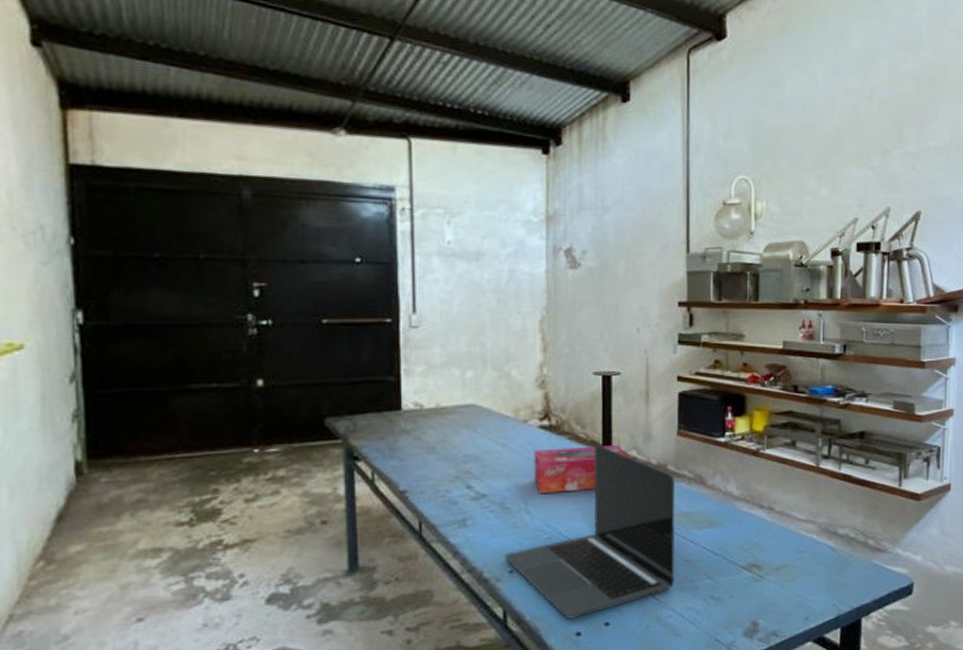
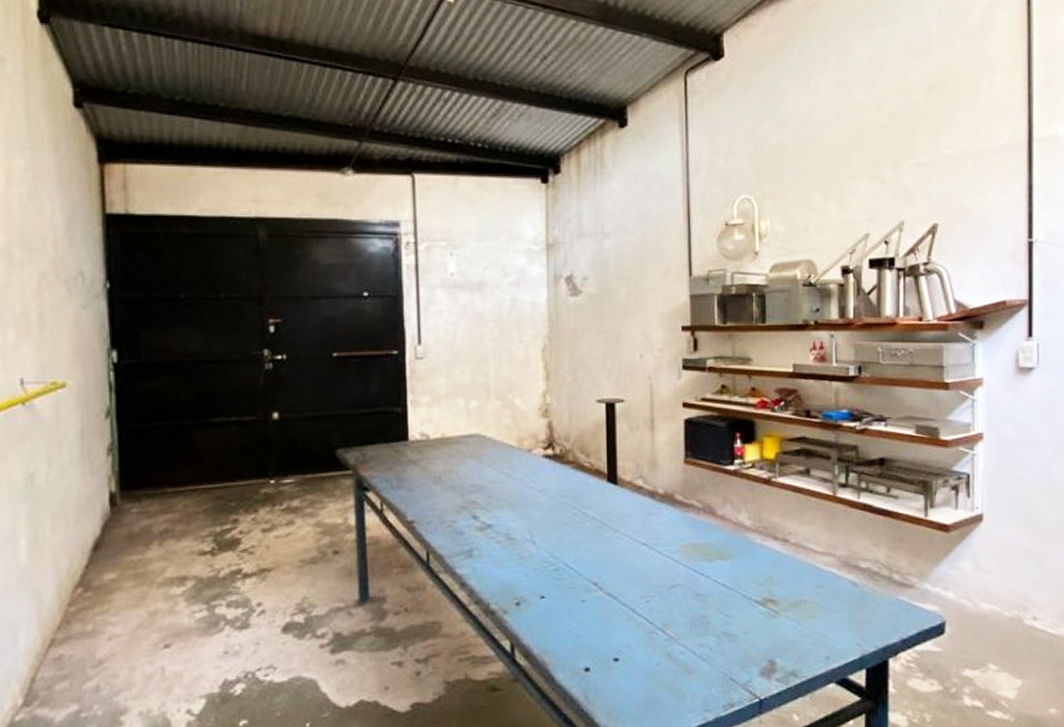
laptop: present [504,445,676,619] -> none [511,474,685,654]
tissue box: present [534,446,630,493] -> none [539,475,635,524]

